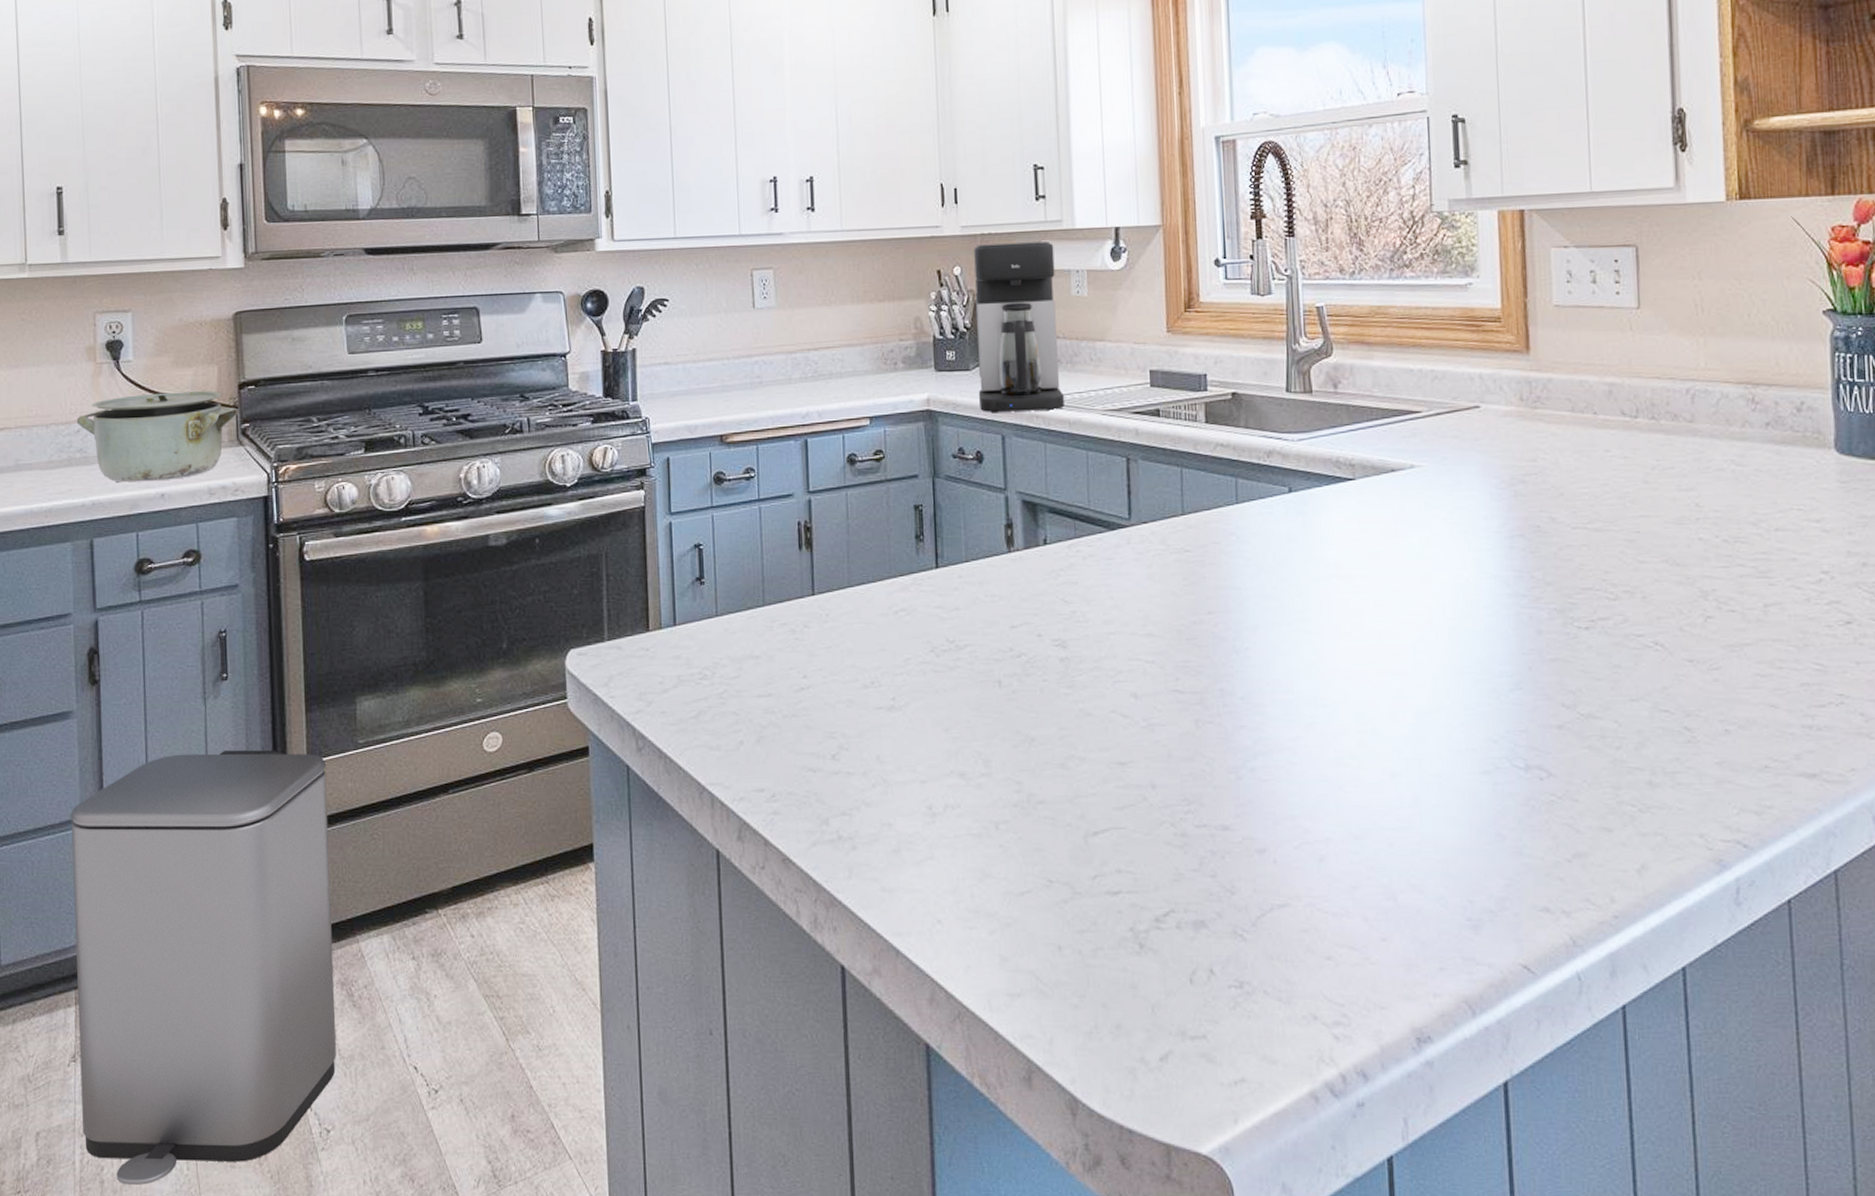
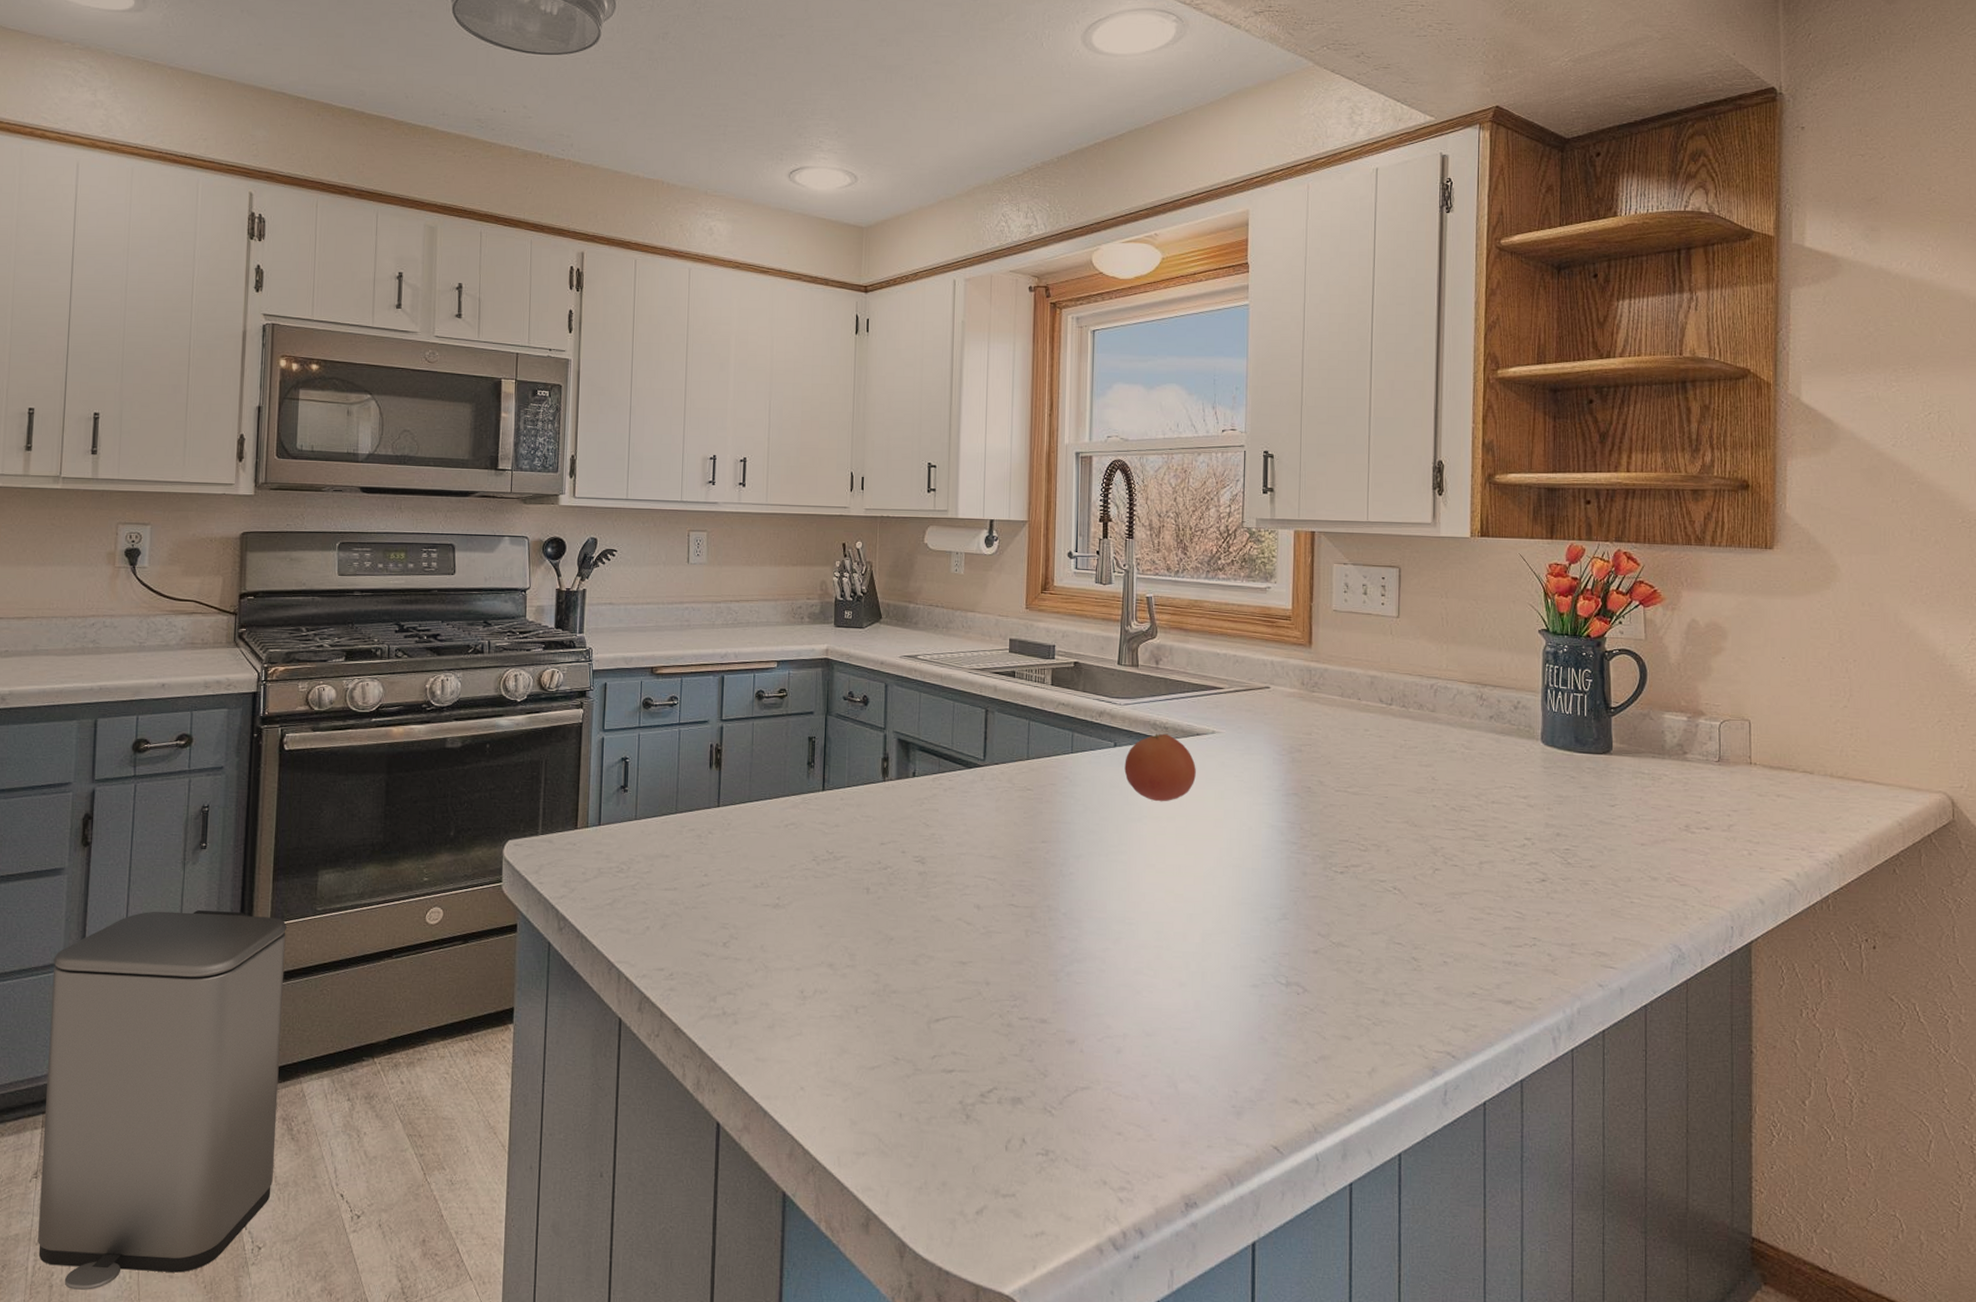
saucepan: present [76,391,239,483] -> none [92,596,237,673]
coffee maker: present [974,241,1064,414] -> none [868,525,939,667]
fruit: none [1303,472,1394,556] -> present [1124,733,1196,802]

